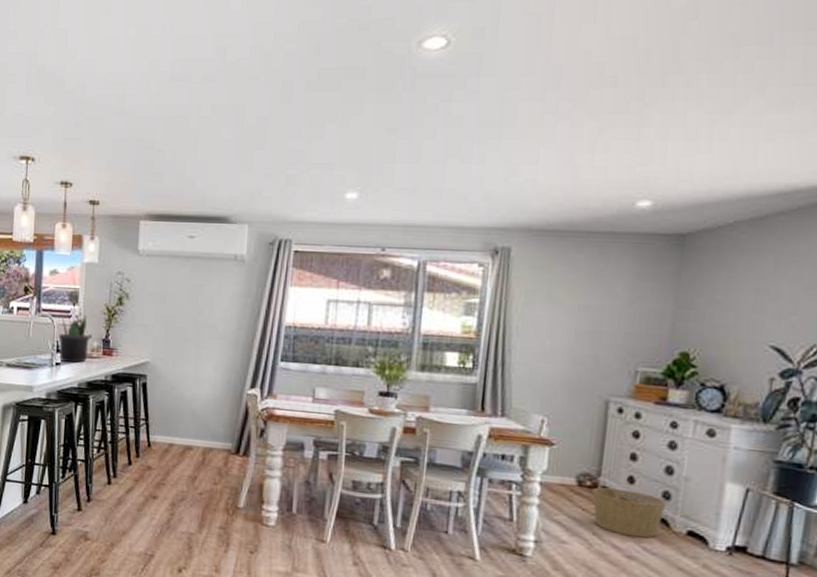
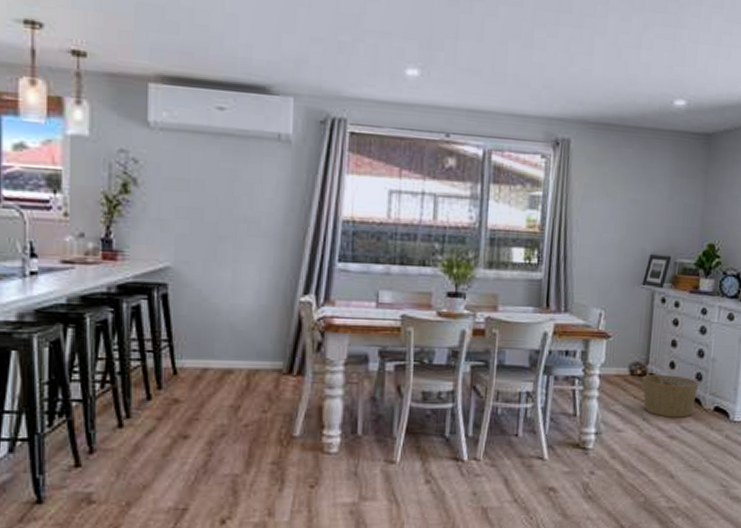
planter: present [58,313,91,363] -> none [32,203,83,271]
picture frame: none [594,362,632,399] -> present [642,254,672,289]

